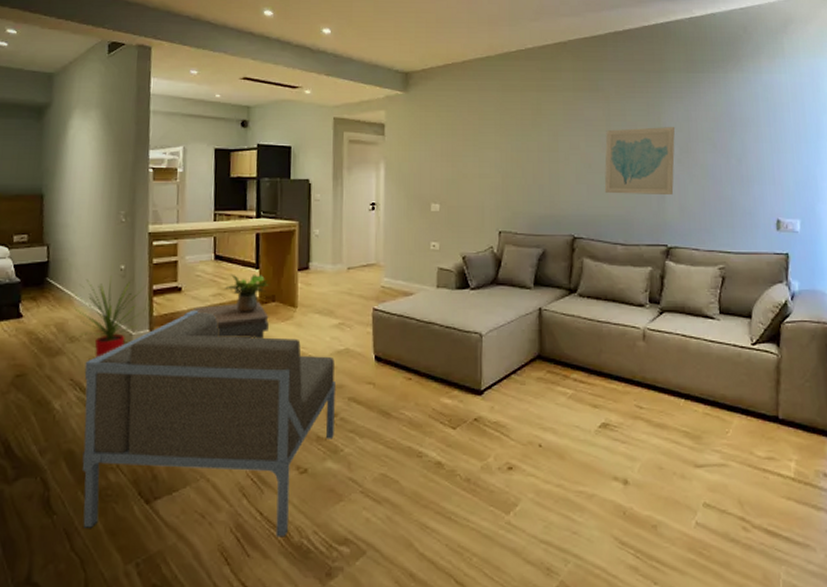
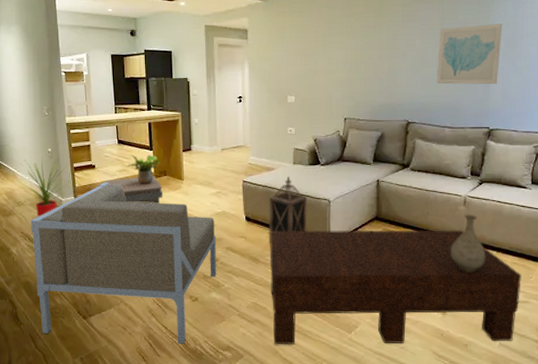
lantern: none [404,304,453,392] -> present [268,177,307,244]
coffee table: none [404,372,717,535] -> present [269,229,521,346]
vase: none [629,351,673,427] -> present [450,214,486,272]

